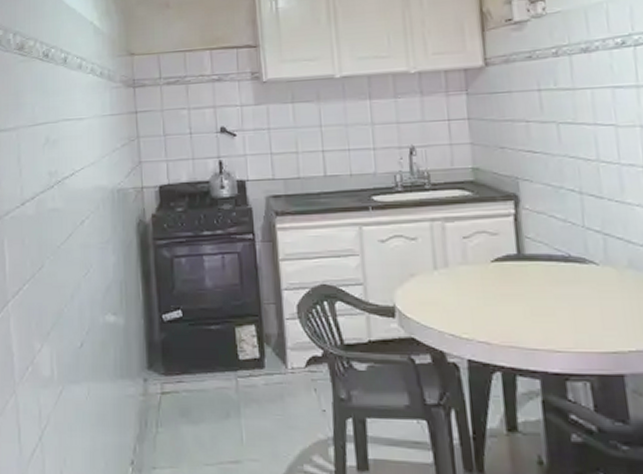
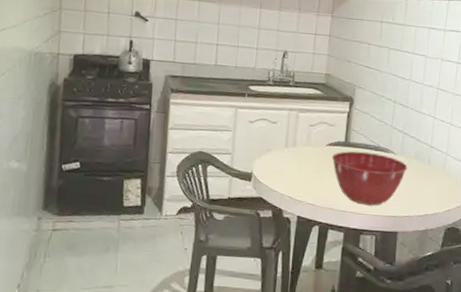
mixing bowl: none [501,265,621,339] -> present [331,151,408,206]

